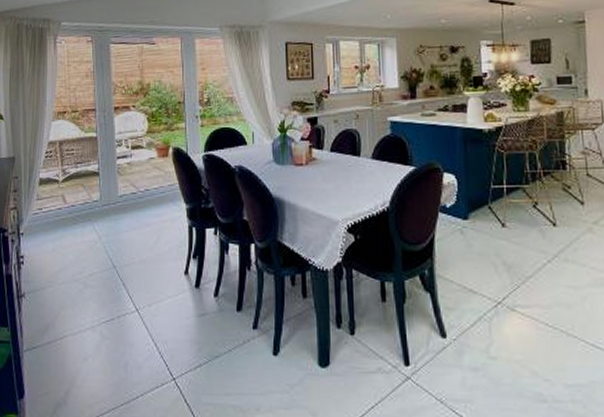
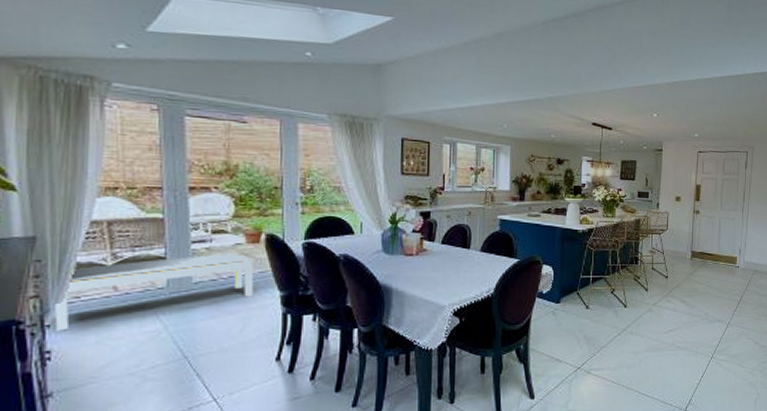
bench: none [26,168,165,239] -> present [54,254,254,331]

